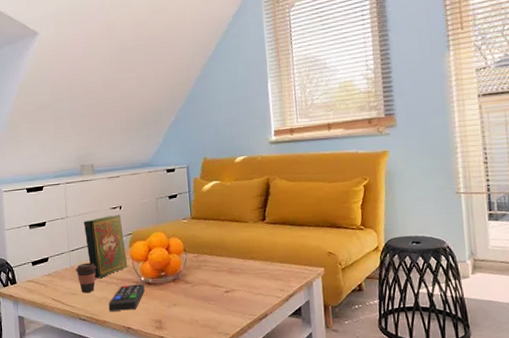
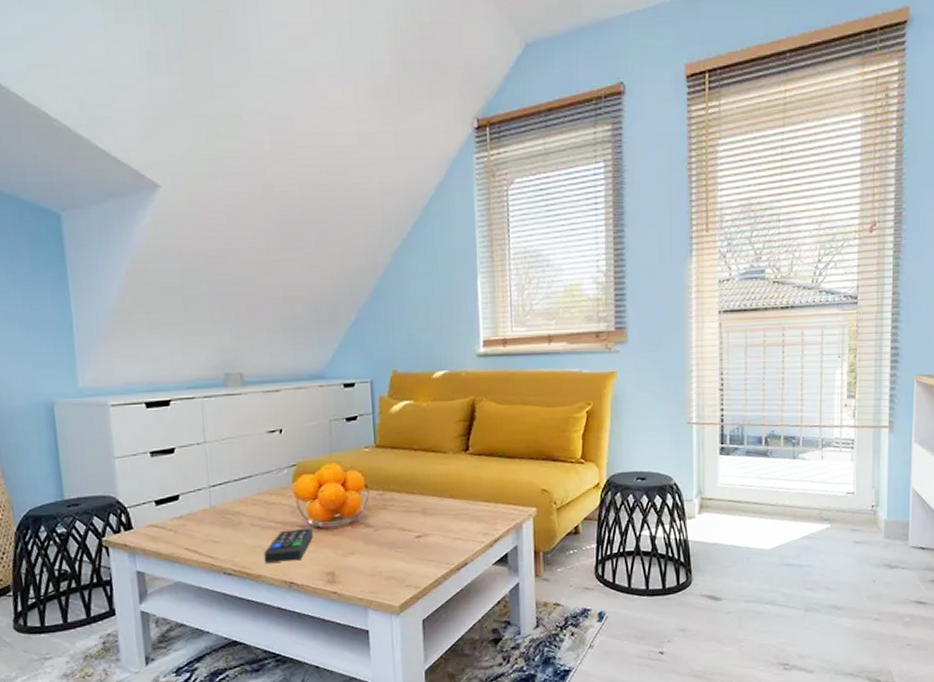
coffee cup: present [75,262,98,293] -> none [217,501,249,541]
book: present [83,214,128,278] -> none [228,439,291,521]

